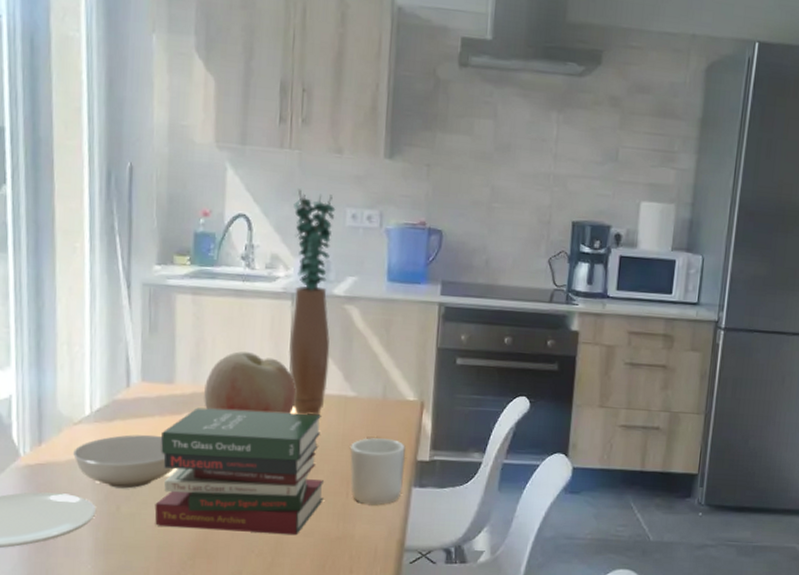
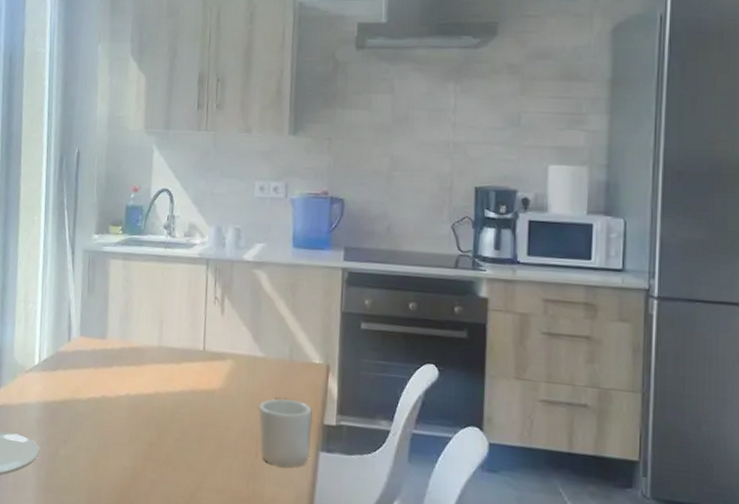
bowl: present [73,434,174,489] -> none [24,383,104,434]
books: present [154,407,325,534] -> none [86,361,236,490]
fruit: present [204,351,296,414] -> none [130,311,210,371]
vase: present [288,189,336,416] -> none [203,165,245,374]

